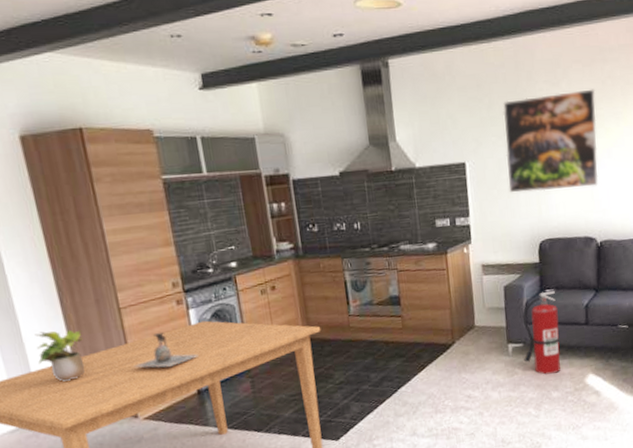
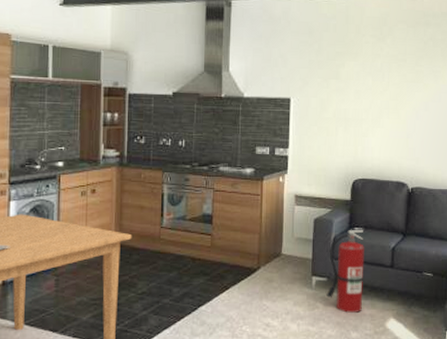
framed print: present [503,89,598,193] -> none [329,47,417,135]

